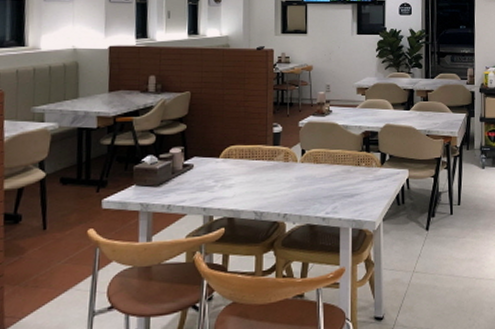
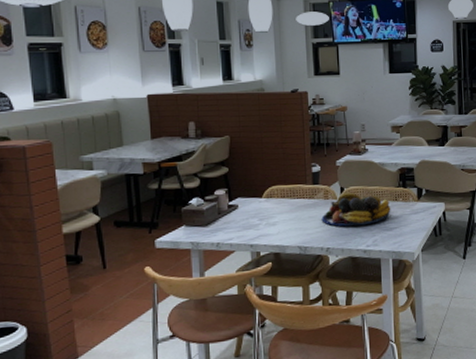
fruit bowl: none [280,156,353,192] -> present [321,193,391,227]

